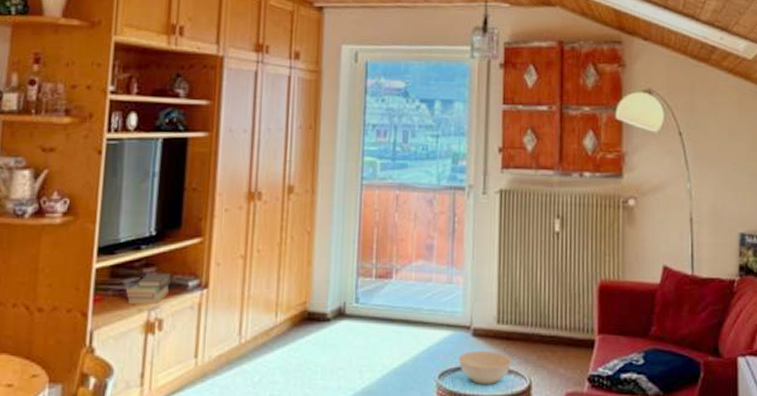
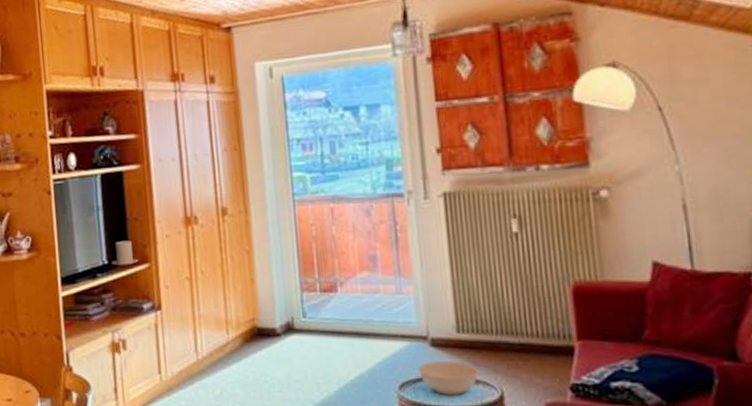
books: present [126,273,171,305] -> none [90,298,127,328]
candle: none [159,212,192,239] -> present [111,241,139,267]

